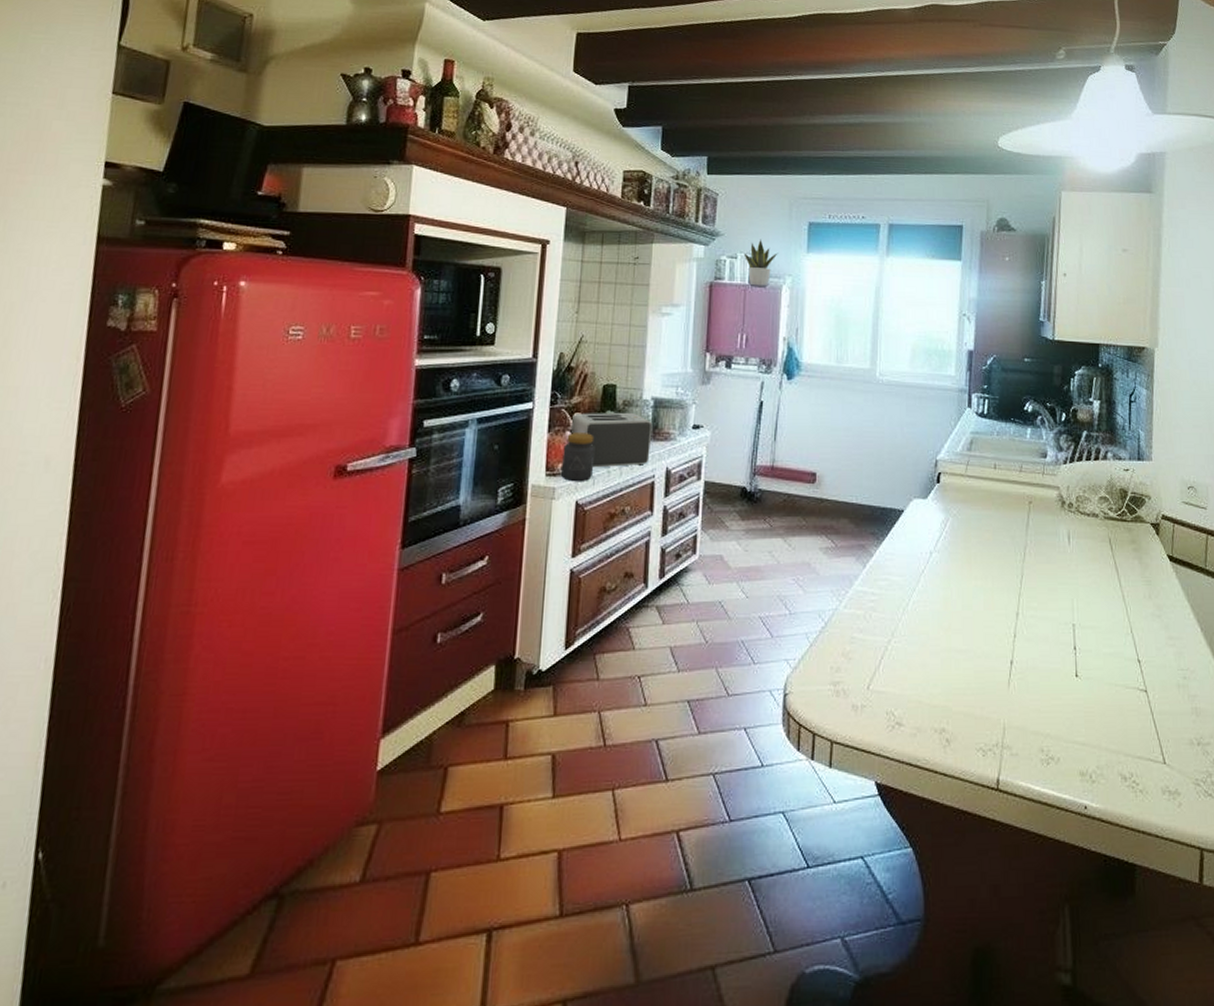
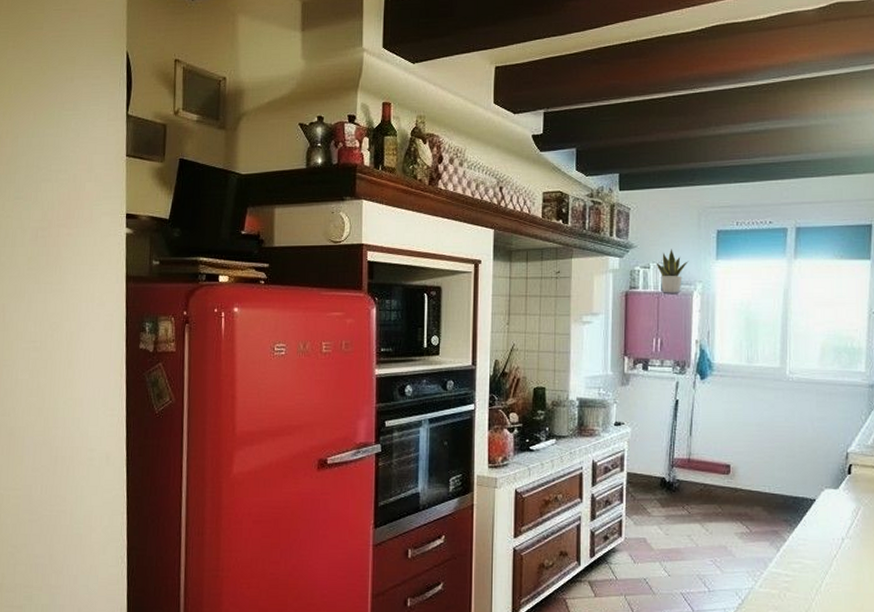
jar: present [561,433,595,481] -> none [502,430,530,472]
toaster: present [570,412,653,468] -> none [507,411,579,461]

